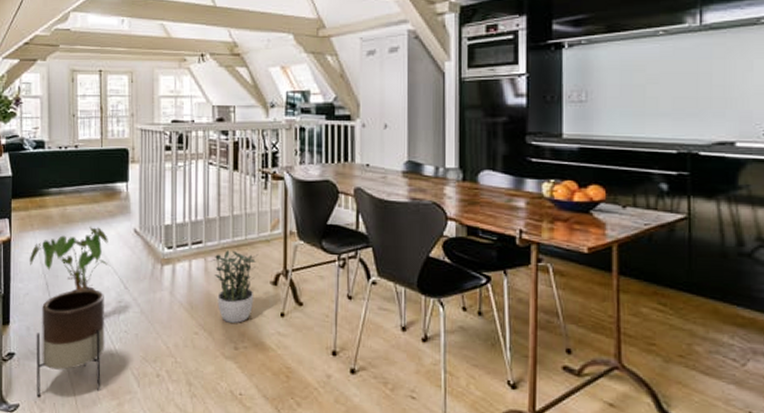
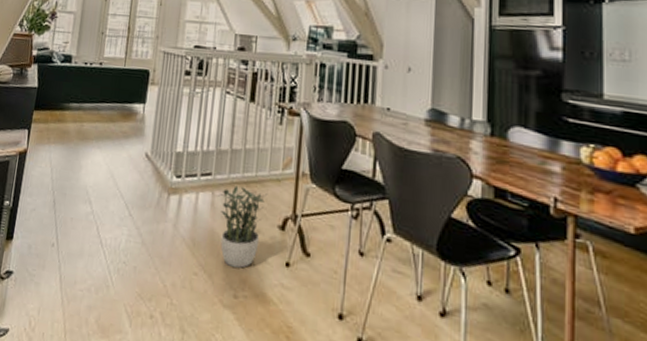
house plant: present [30,227,109,292] -> none [41,146,120,214]
planter: present [36,288,105,398] -> none [27,210,108,327]

